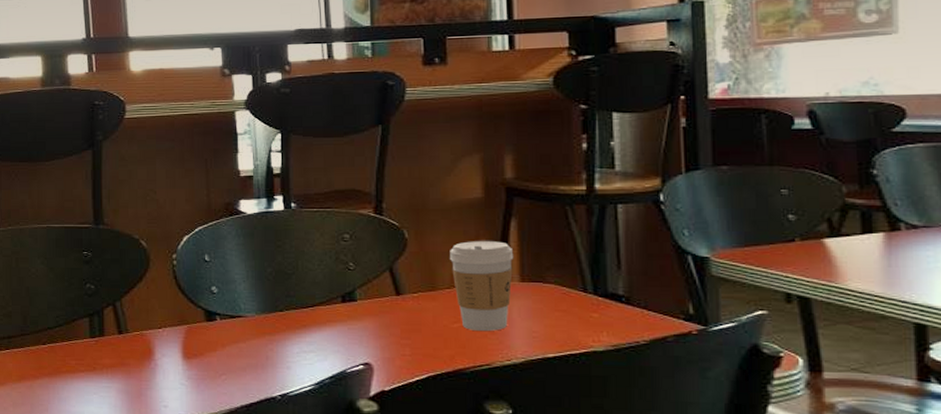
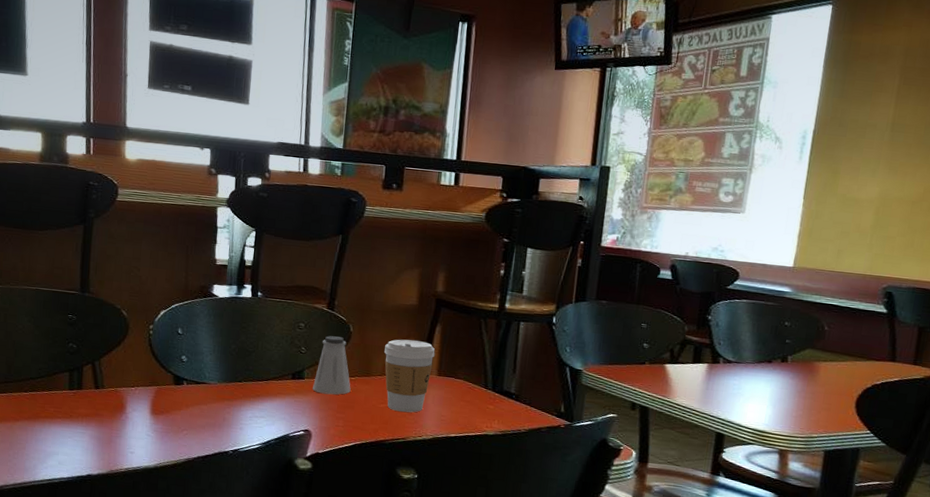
saltshaker: none [368,246,415,317] -> present [313,335,351,395]

